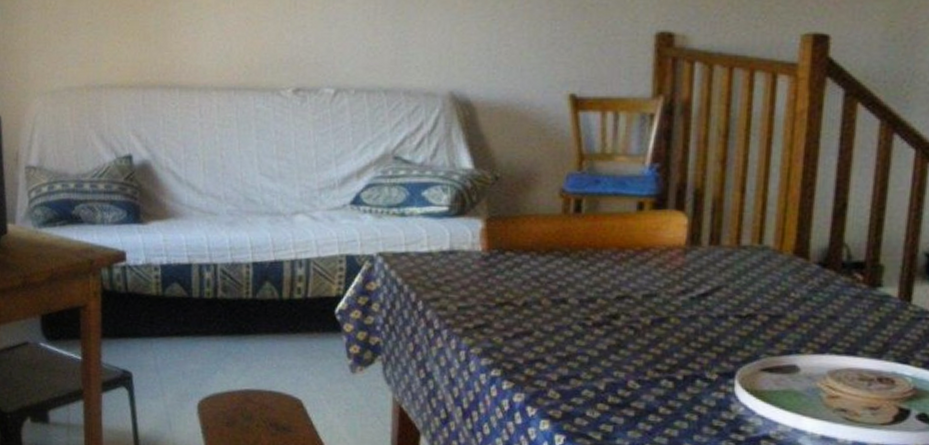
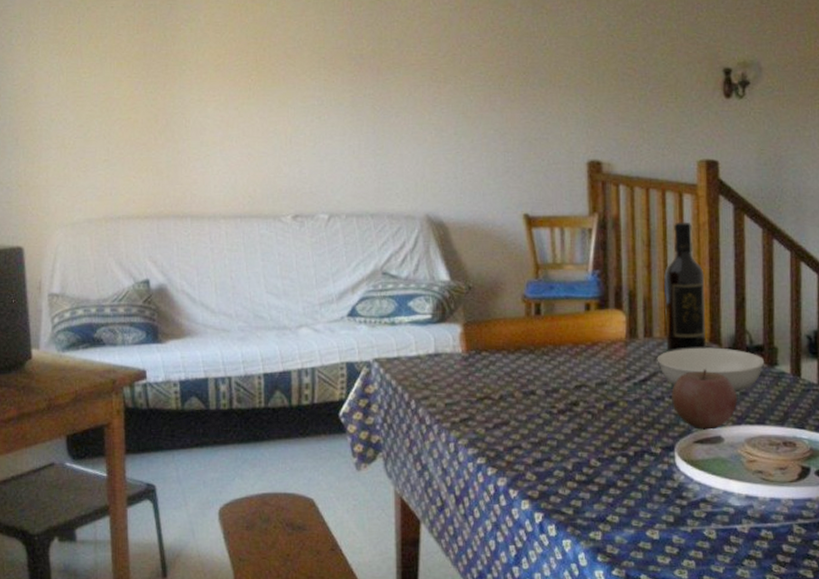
bowl: none [723,260,865,316] -> present [657,347,765,393]
wine bottle: none [736,109,796,264] -> present [664,222,706,353]
apple: none [737,286,823,356] -> present [672,369,737,428]

